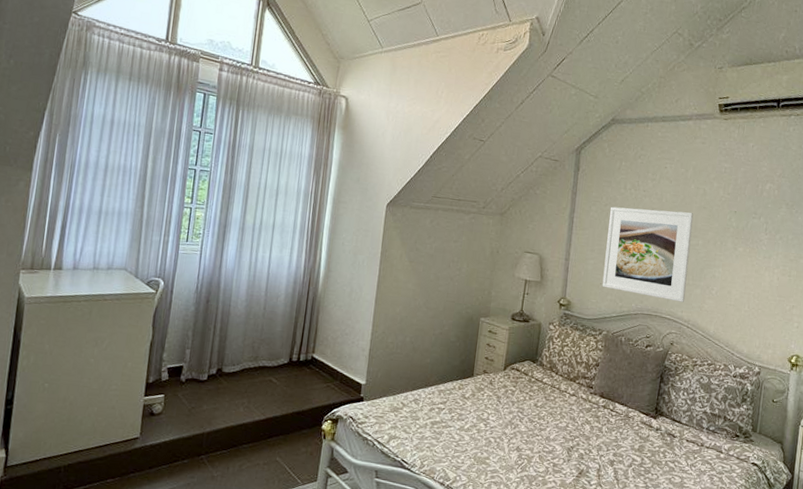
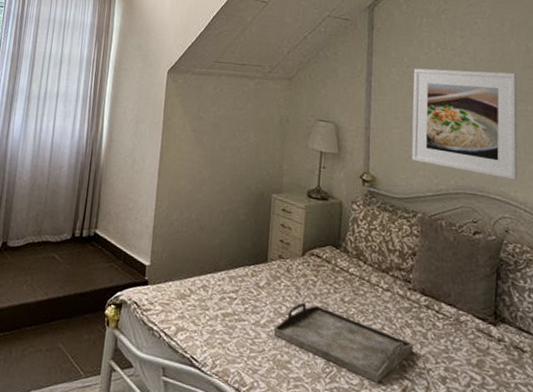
serving tray: none [475,409,591,470] -> present [273,302,413,384]

